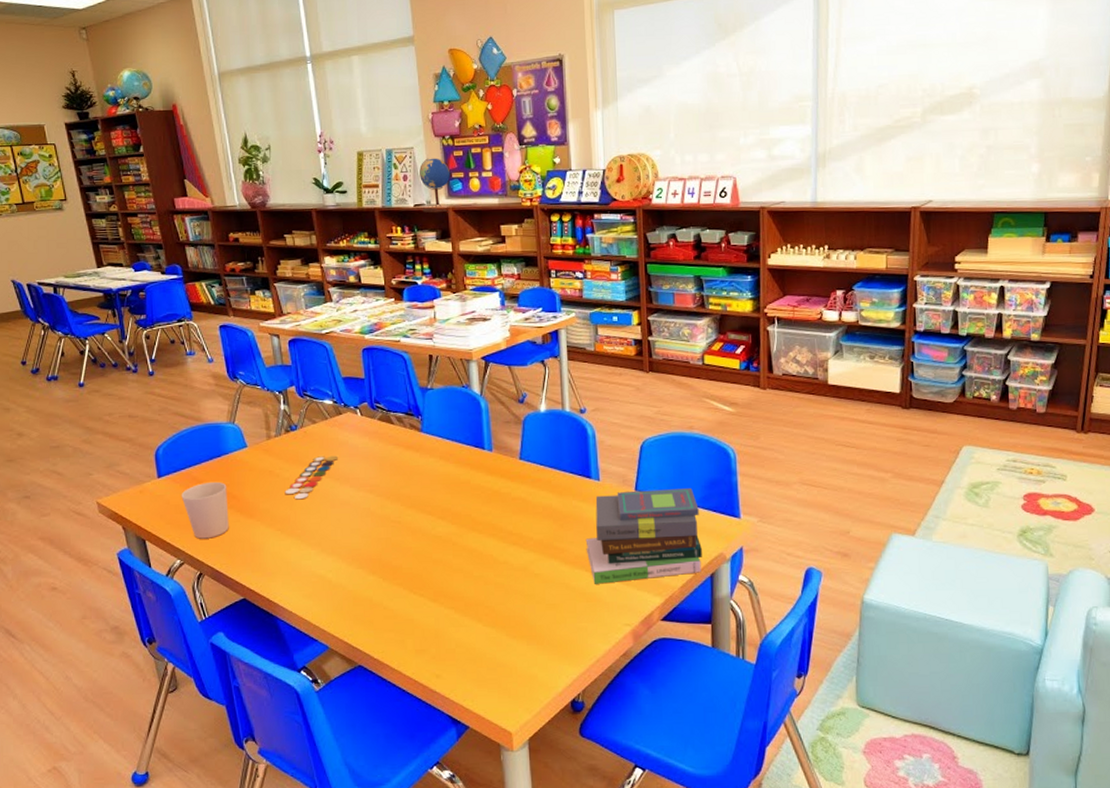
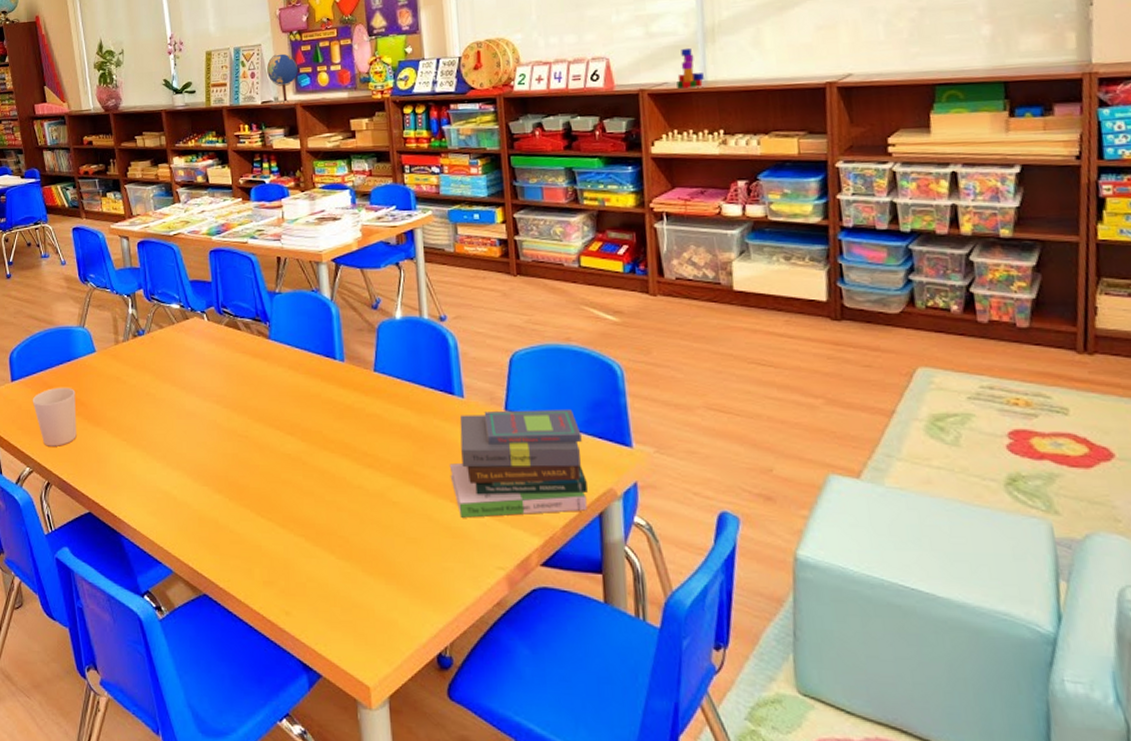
paint palette: present [285,455,339,500] -> none [131,363,185,409]
toy blocks: none [792,171,814,208] -> present [676,48,704,90]

